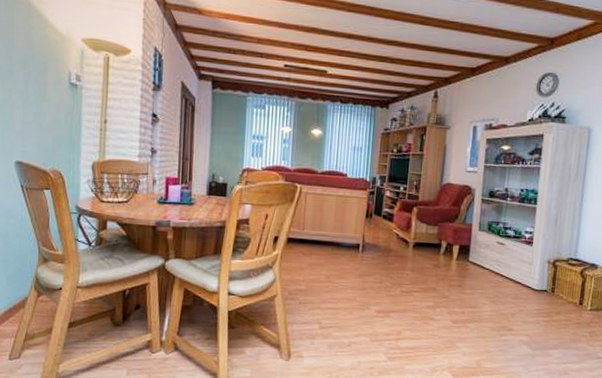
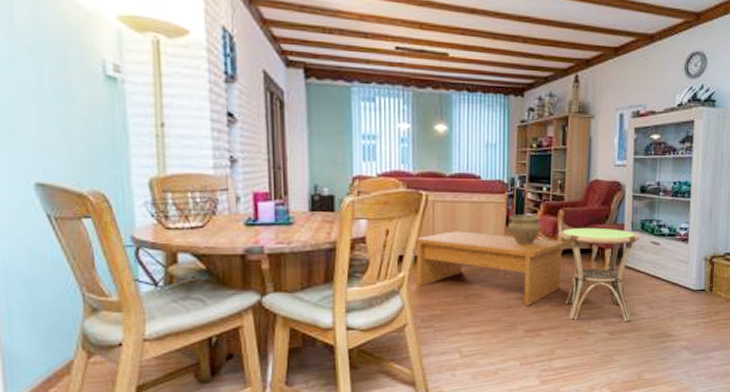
coffee table: none [287,219,418,289] -> present [415,231,566,306]
ceramic pot: none [368,208,398,236] -> present [508,213,543,245]
side table: none [411,224,486,313] -> present [558,227,640,322]

